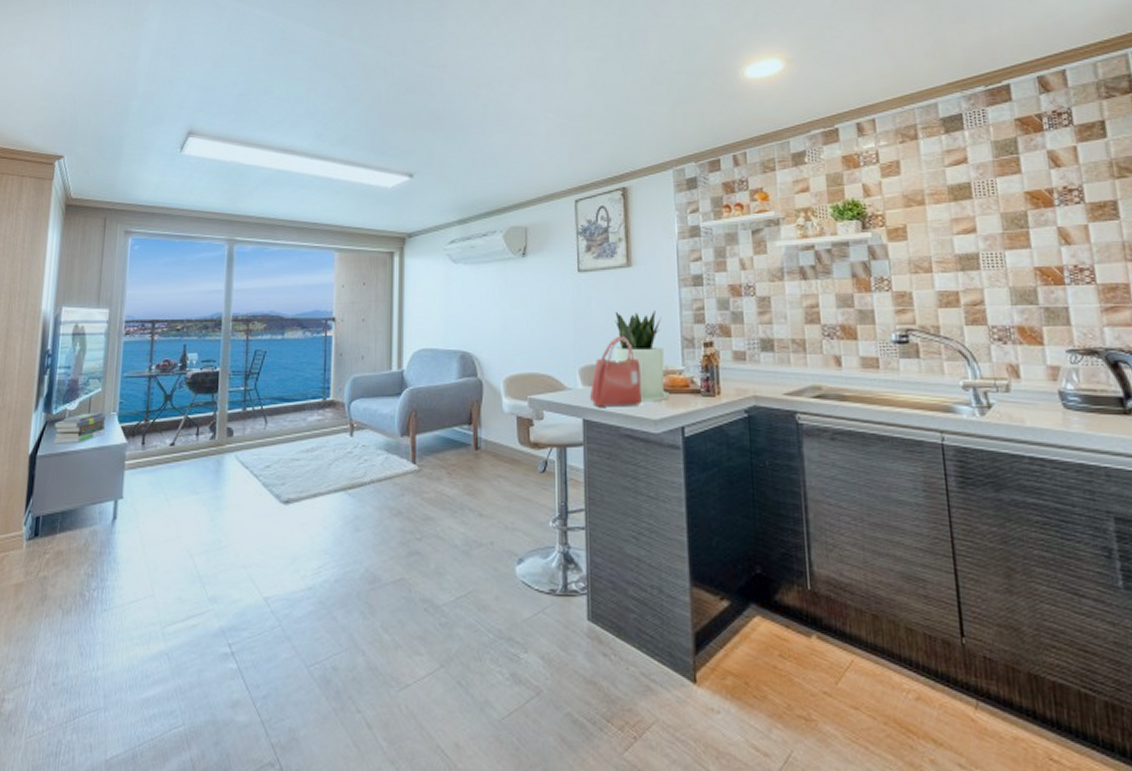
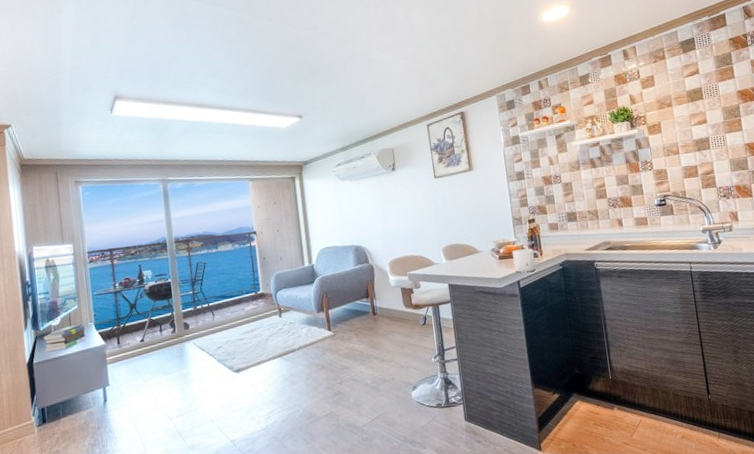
handbag: present [589,336,643,407] -> none [451,221,489,274]
planter: present [614,310,670,402] -> none [464,201,508,267]
mug: none [676,383,718,417] -> present [511,248,541,273]

